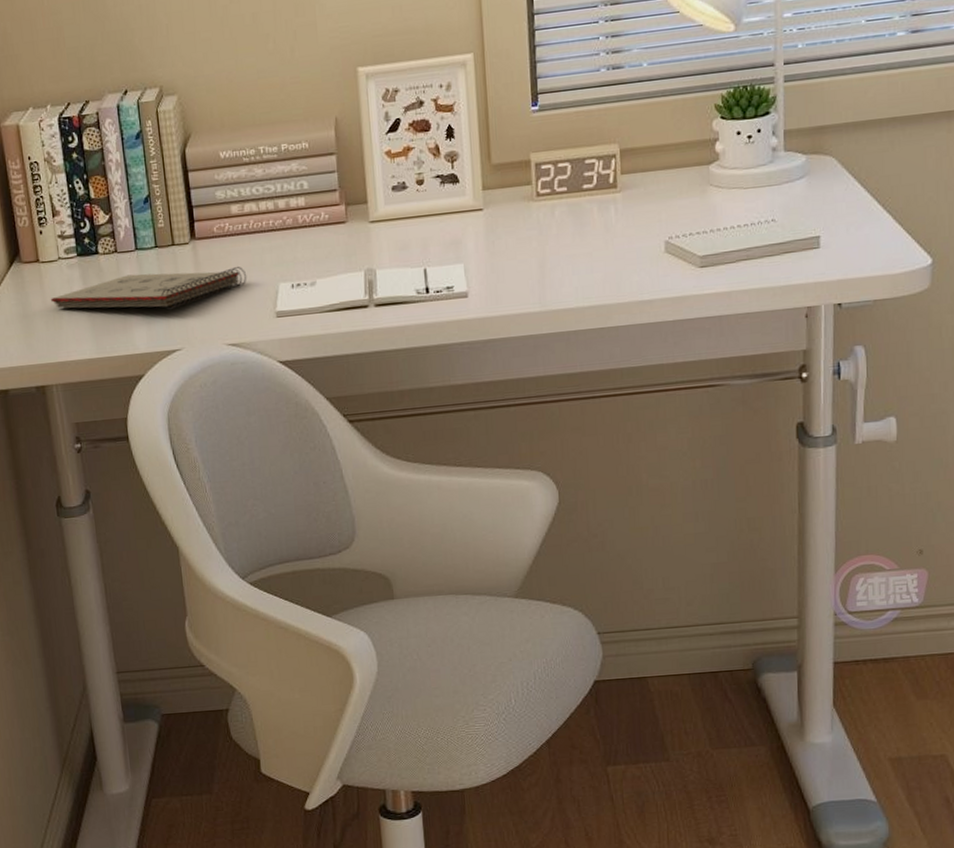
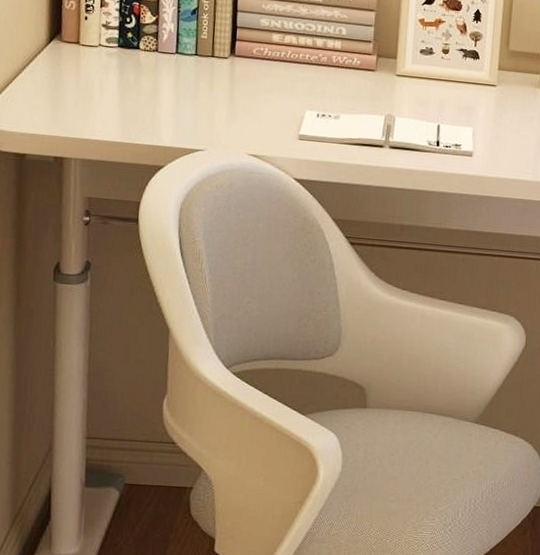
notepad: present [50,267,247,311] -> none [84,73,278,114]

